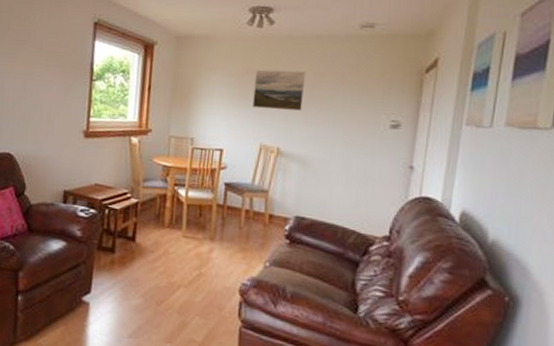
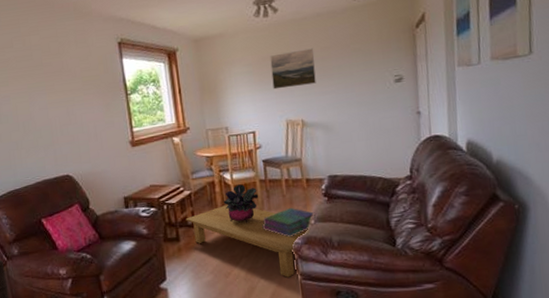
coffee table: none [126,223,261,321] -> present [185,205,308,278]
potted plant: none [171,204,213,248] -> present [223,184,259,222]
stack of books: none [209,242,273,276] -> present [262,207,317,238]

